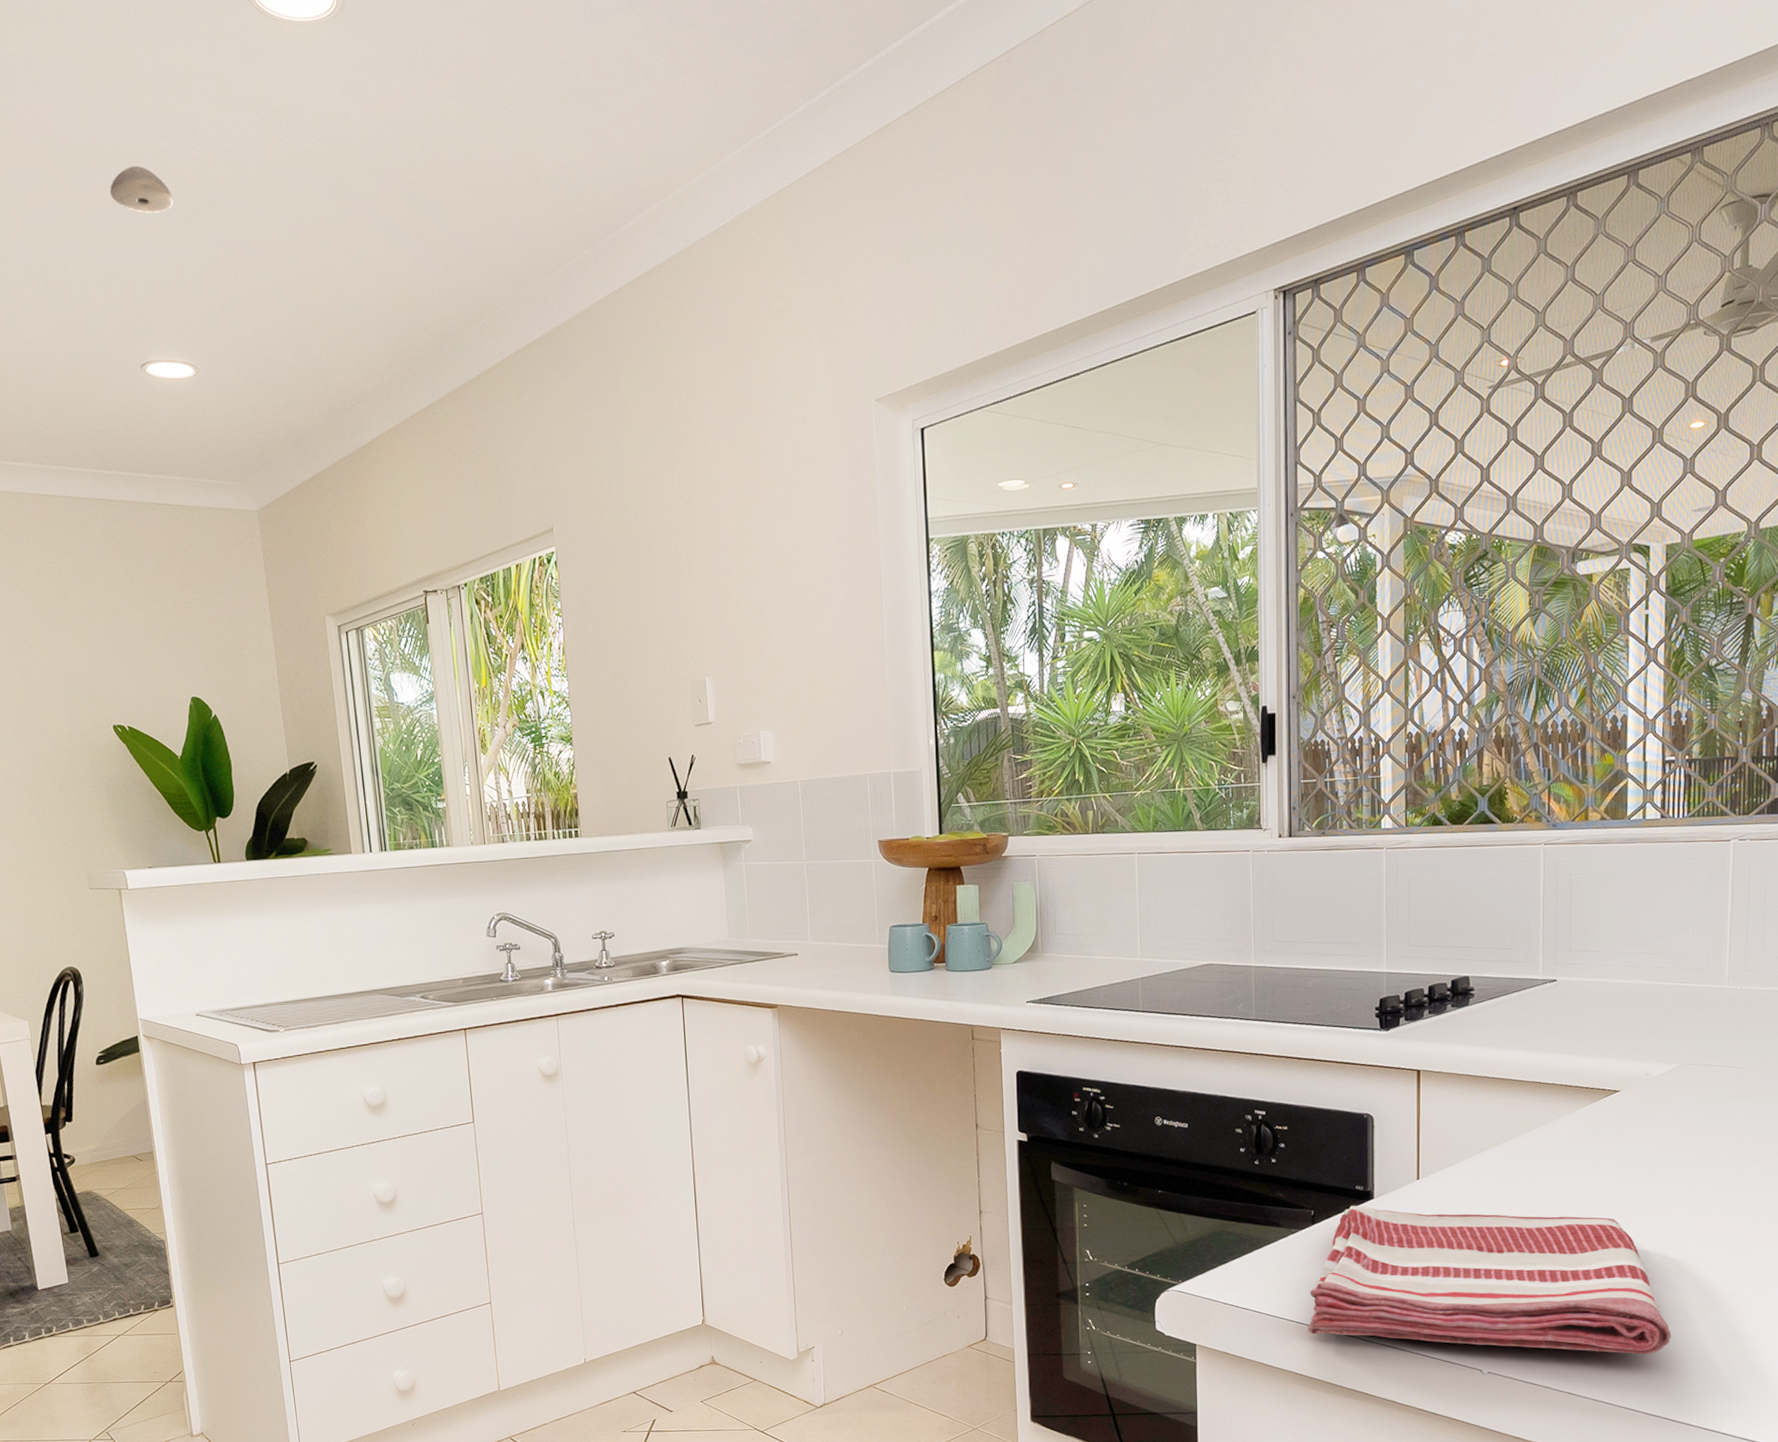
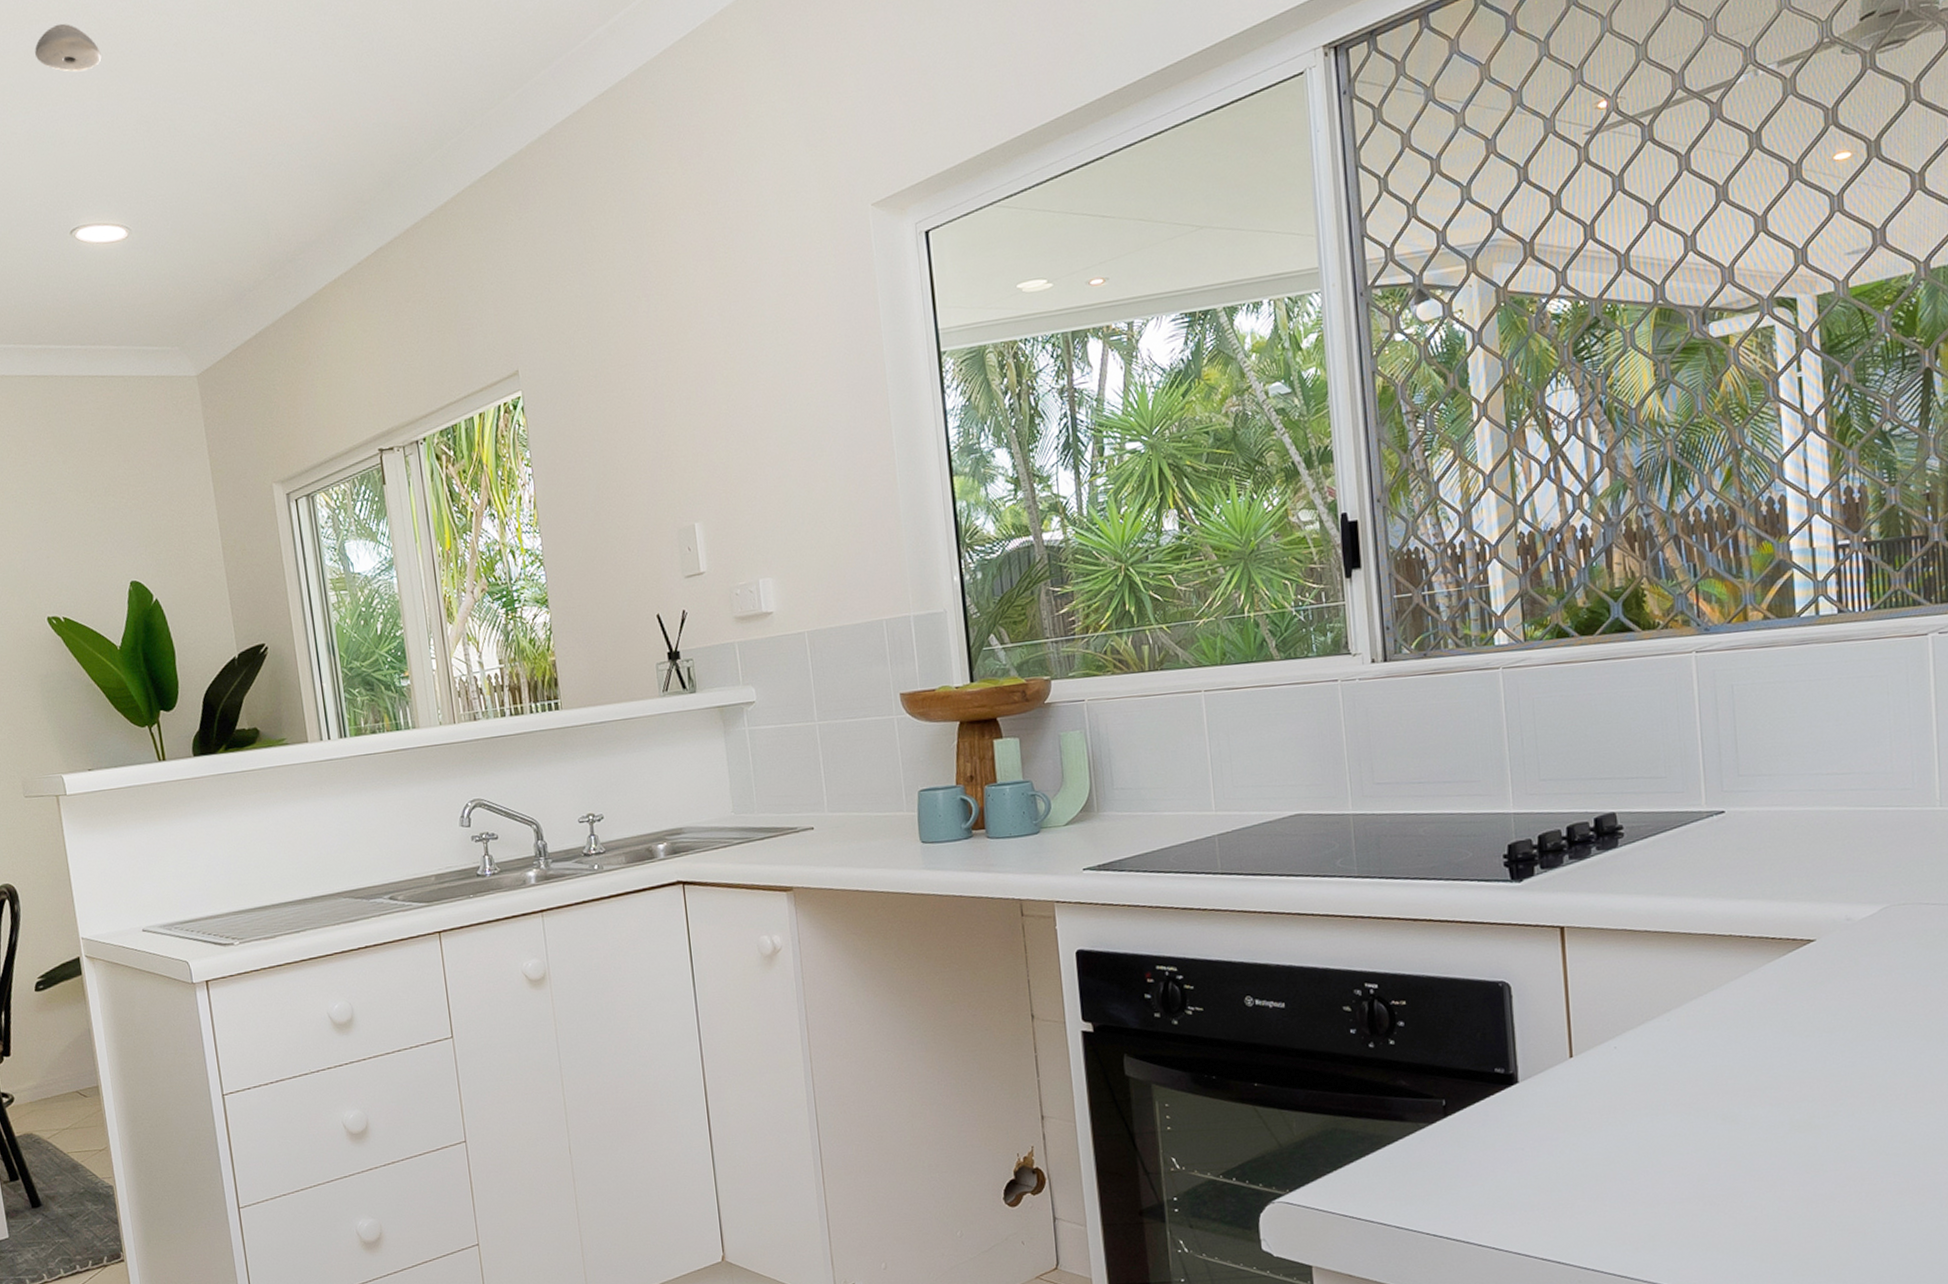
dish towel: present [1308,1205,1671,1355] -> none [1447,1091,1907,1261]

